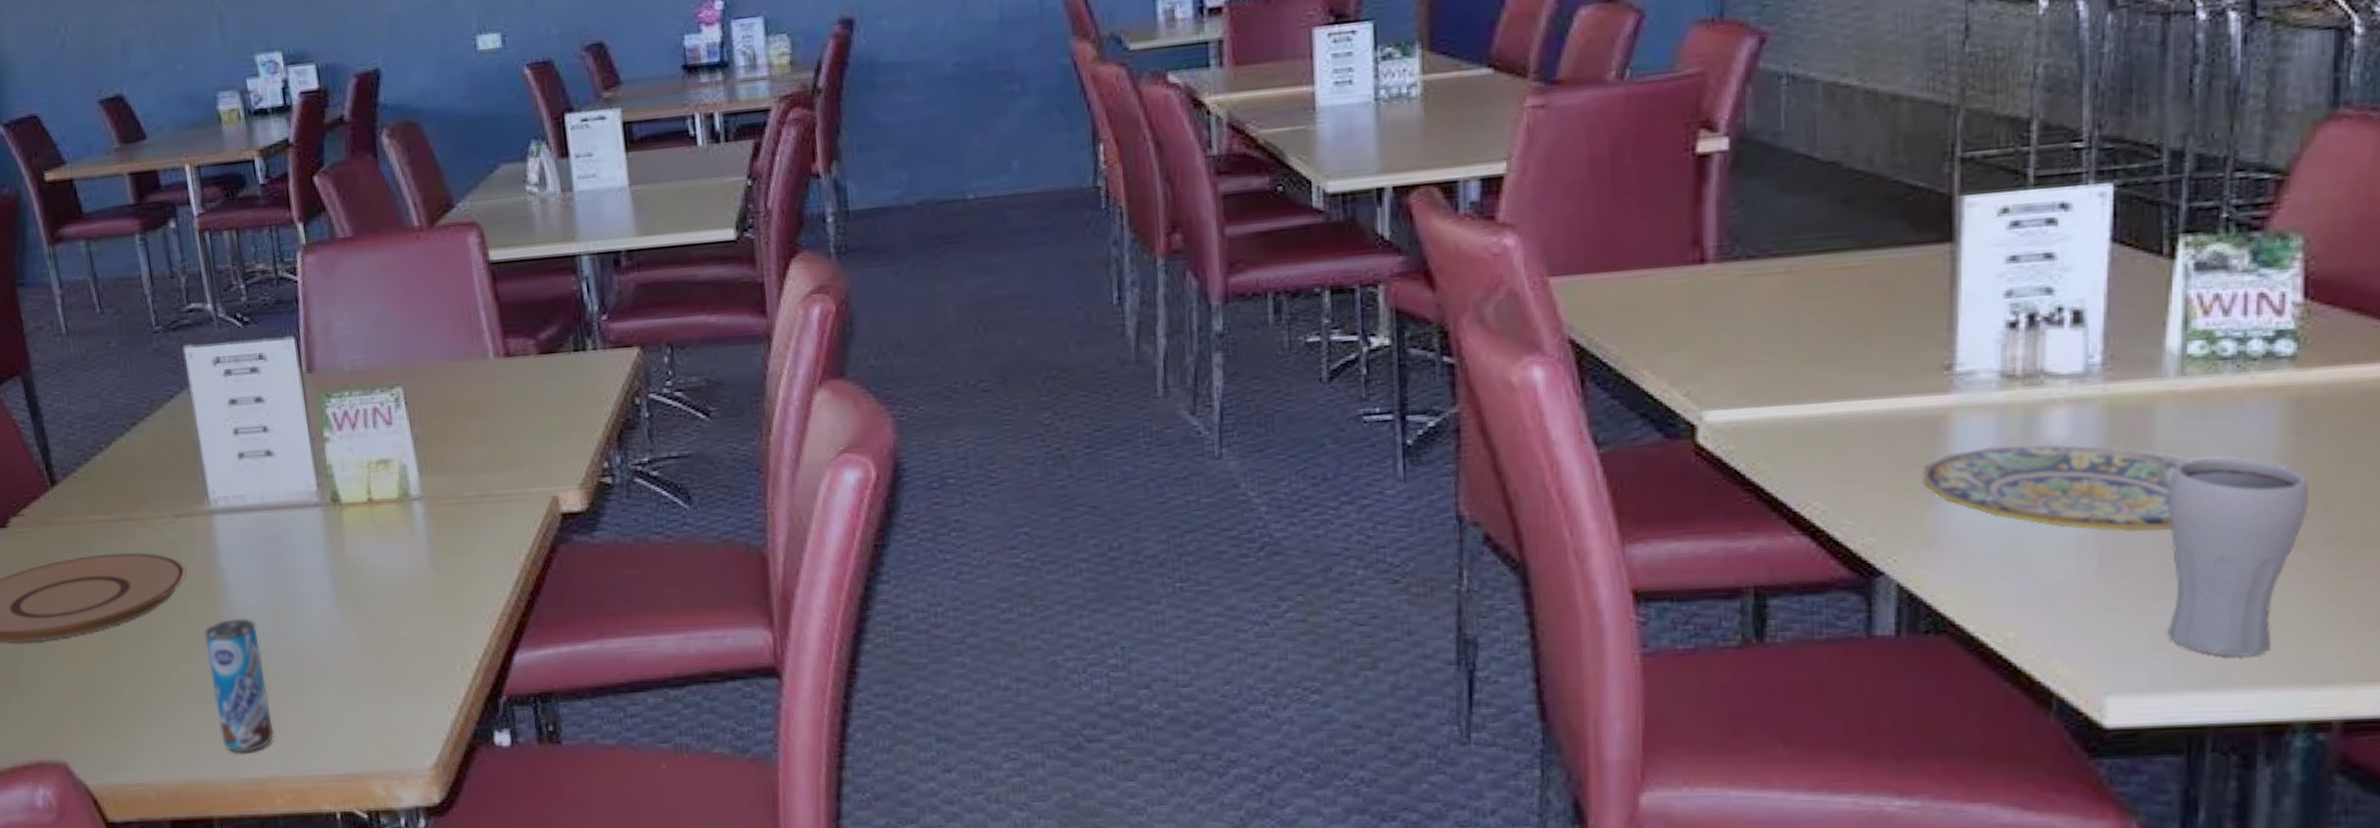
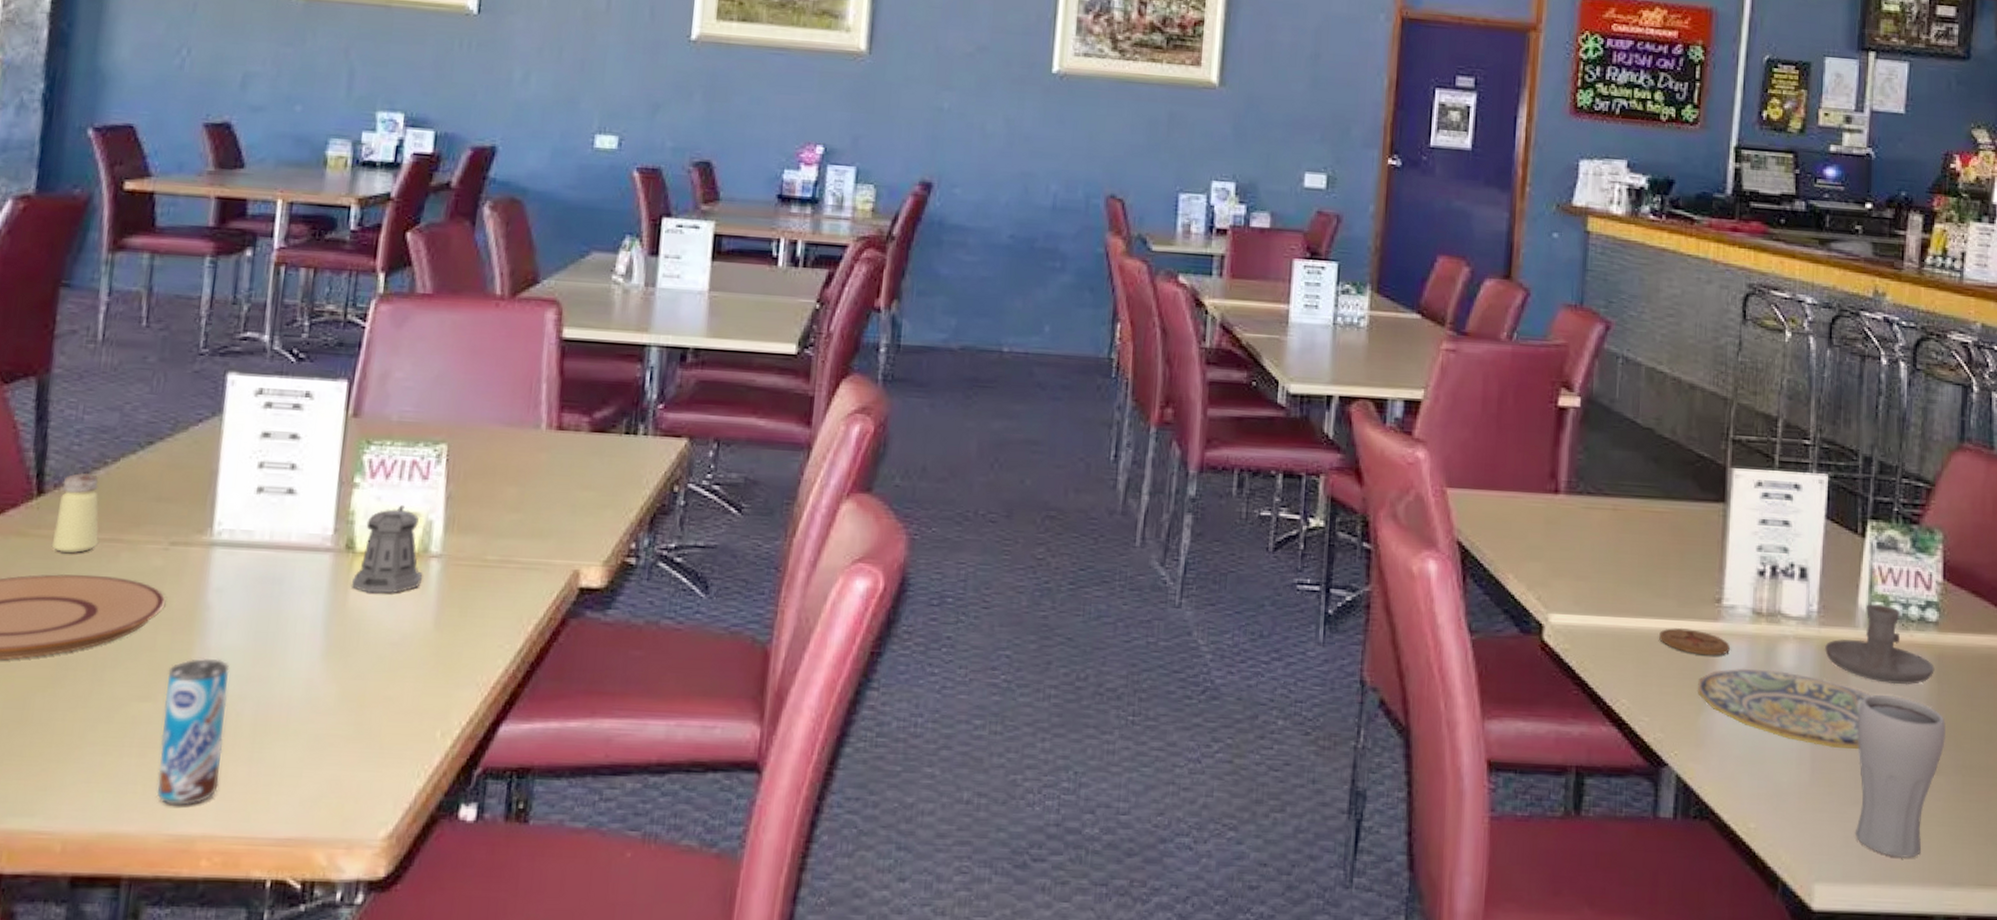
saltshaker: none [69,459,114,536] -> present [51,472,99,553]
pepper shaker: none [344,453,410,542] -> present [351,505,423,594]
coaster: none [1863,406,1968,438] -> present [1659,627,1730,656]
candle holder: none [2113,343,2291,444] -> present [1824,604,1935,685]

